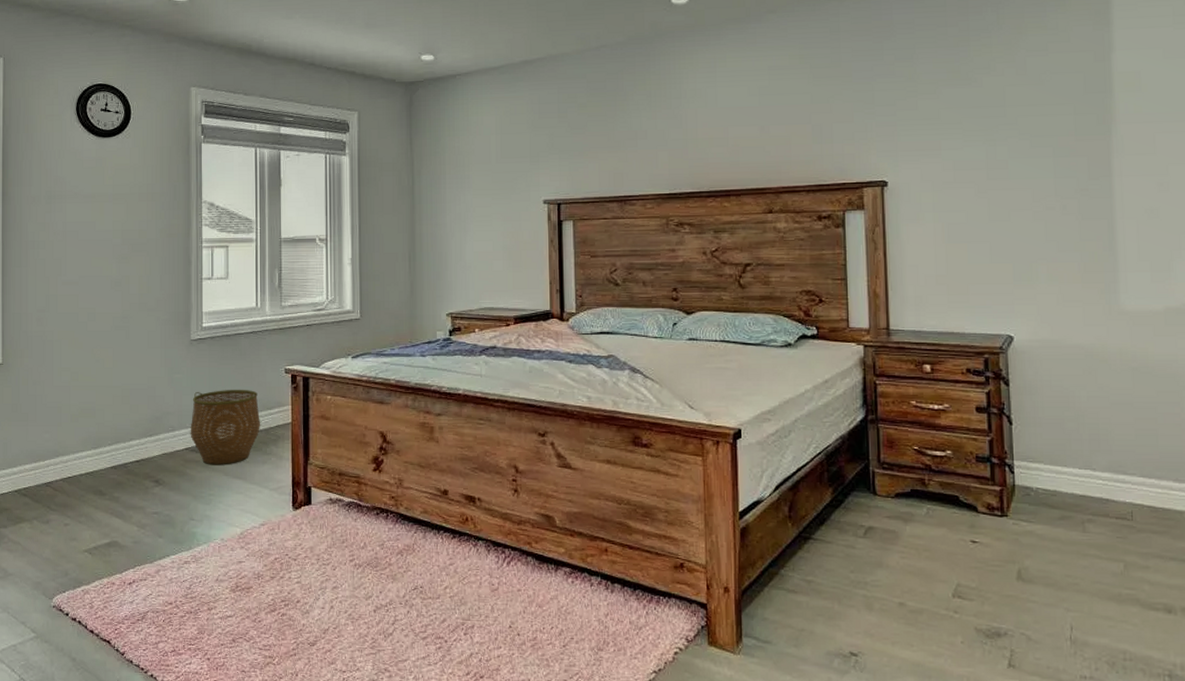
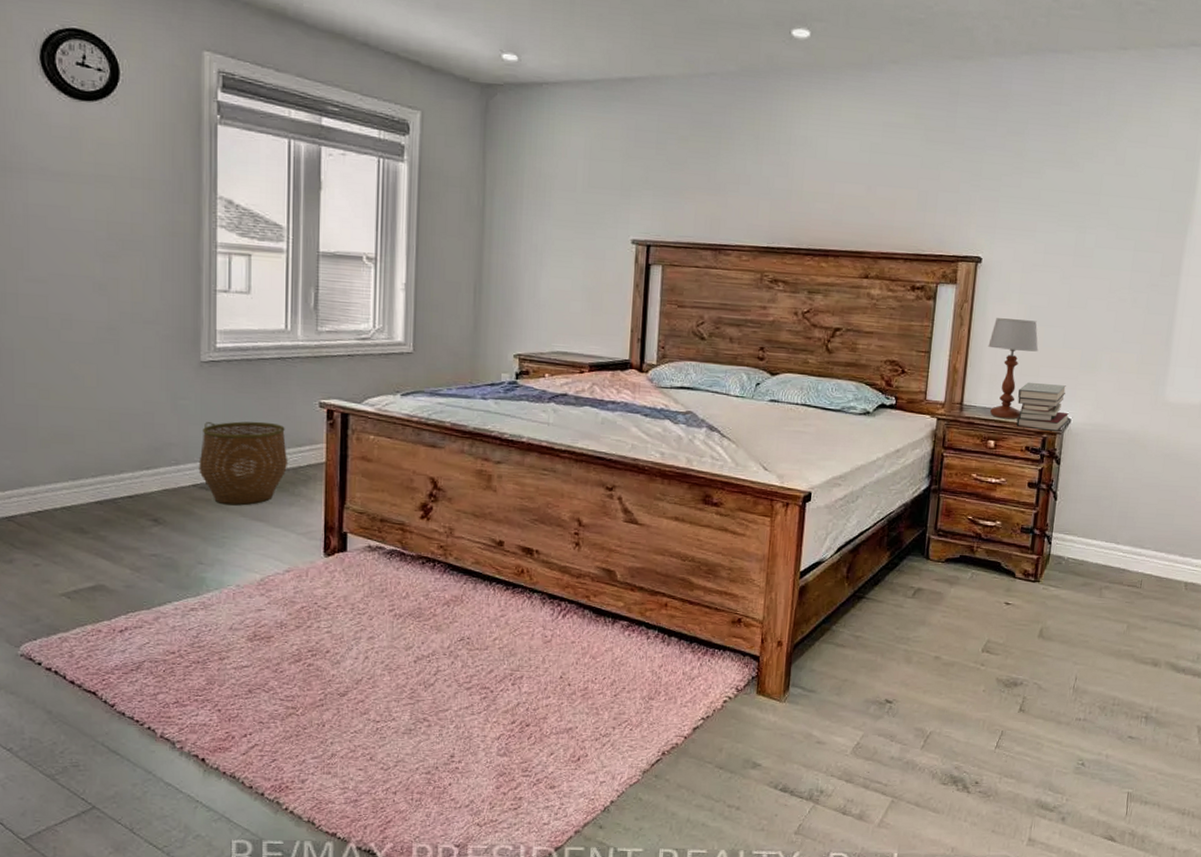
table lamp: none [908,238,964,341] -> present [988,318,1039,420]
books: none [949,301,1010,350] -> present [1016,382,1069,431]

